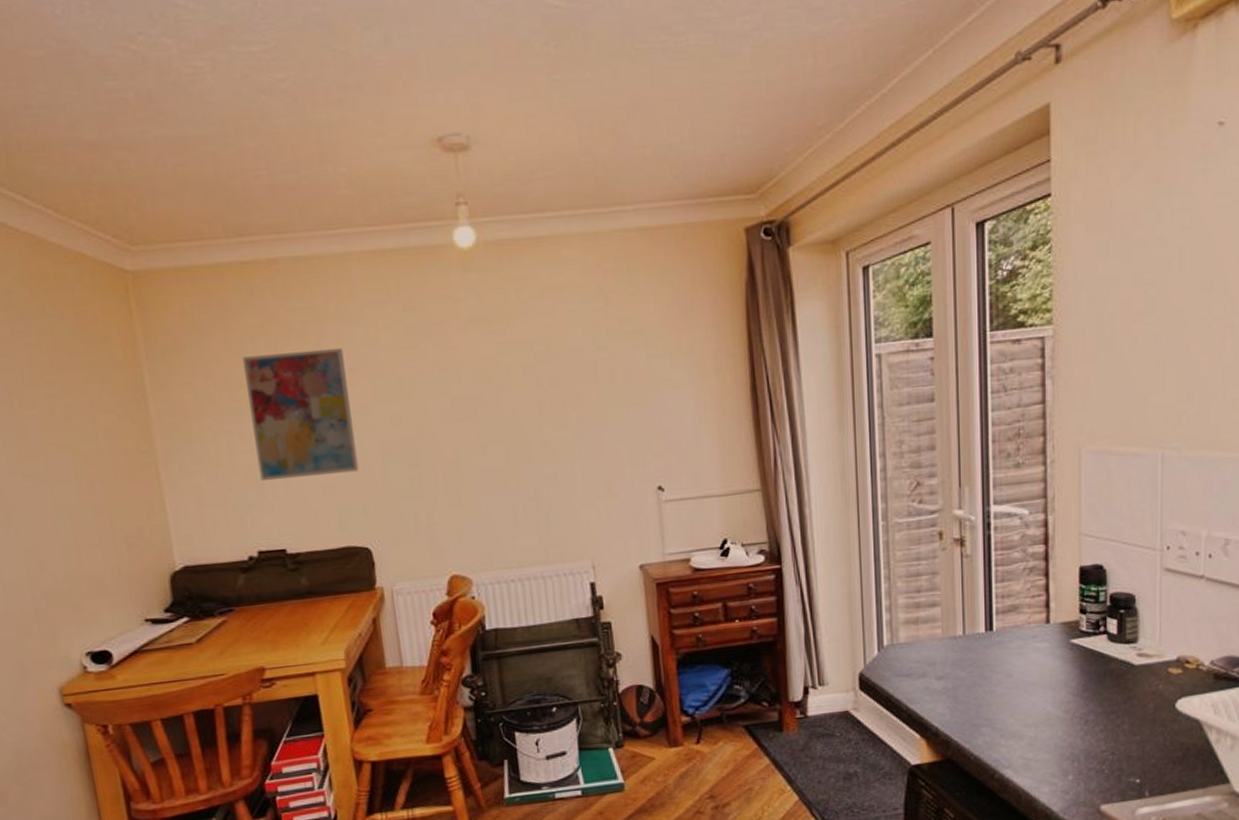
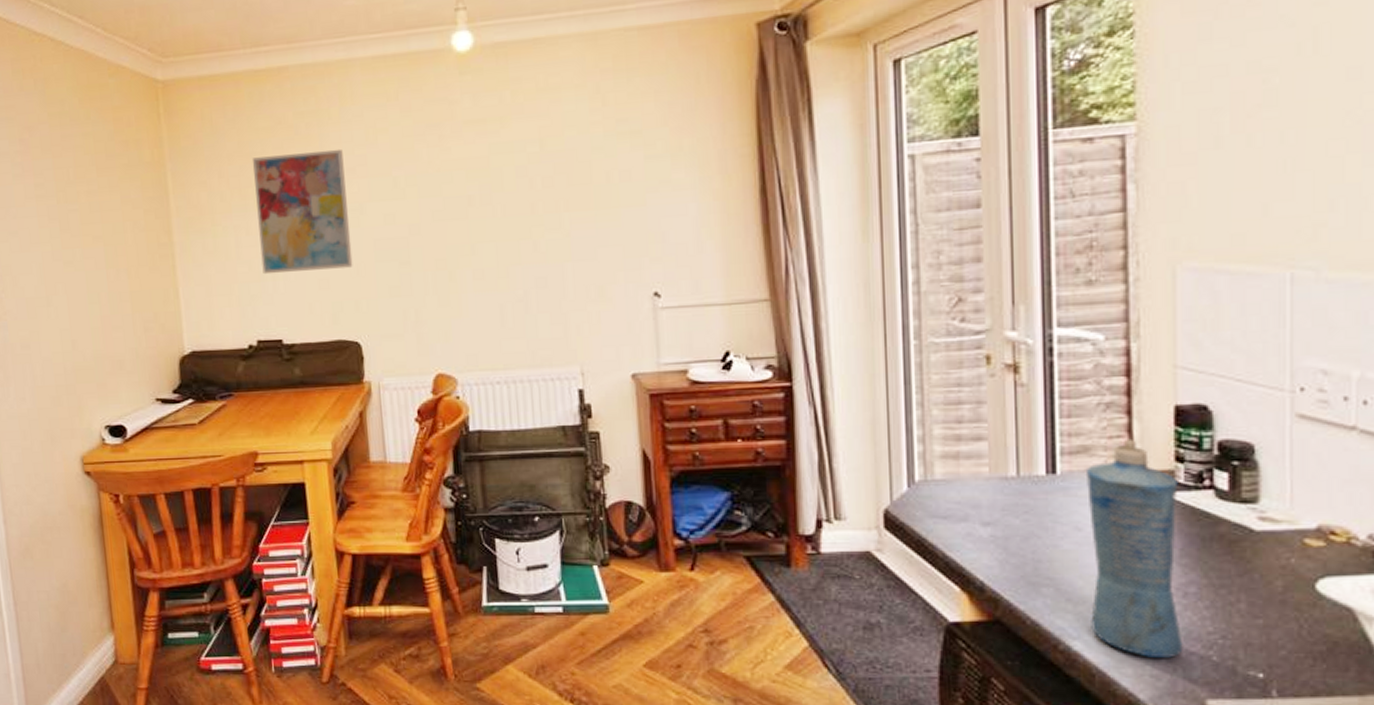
squeeze bottle: none [1014,596,1085,777] -> present [1085,438,1183,659]

